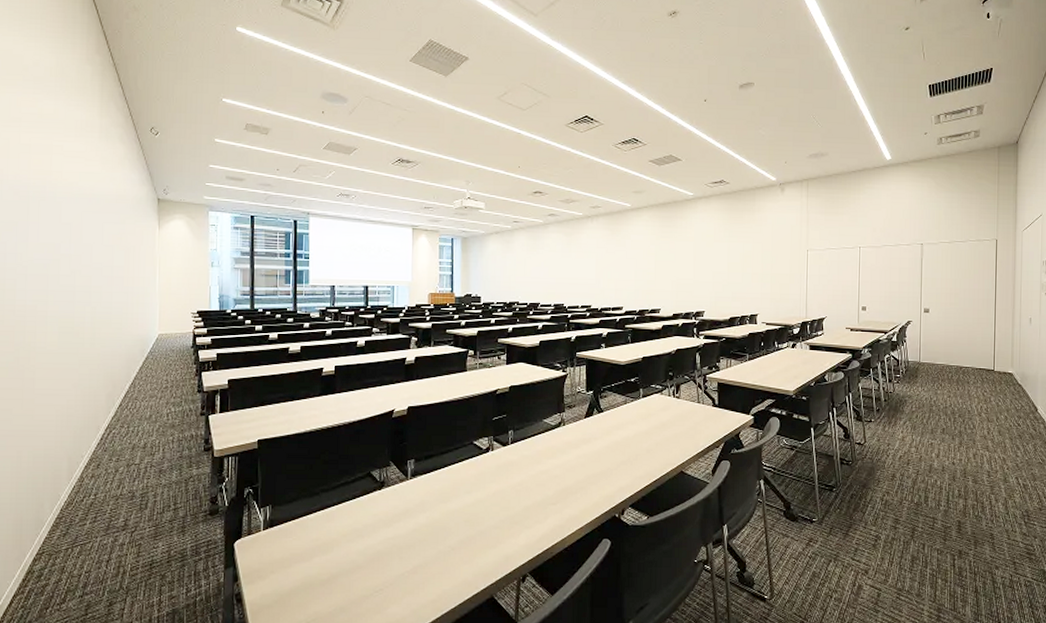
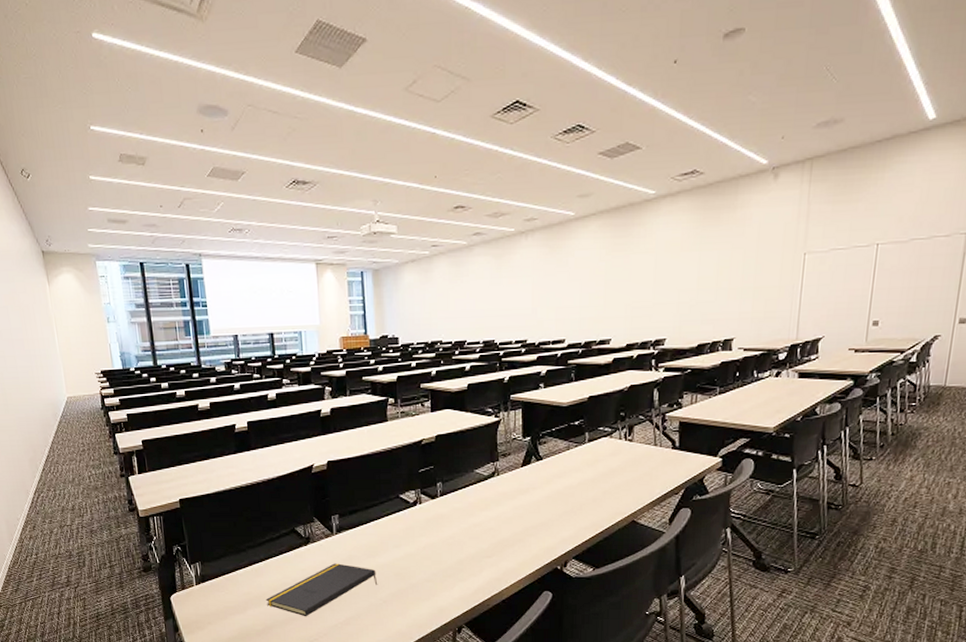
notepad: none [334,508,448,565] -> present [265,563,378,617]

